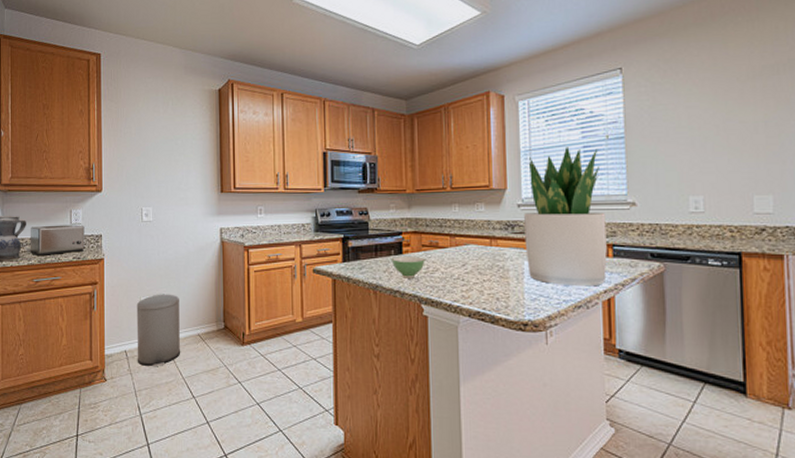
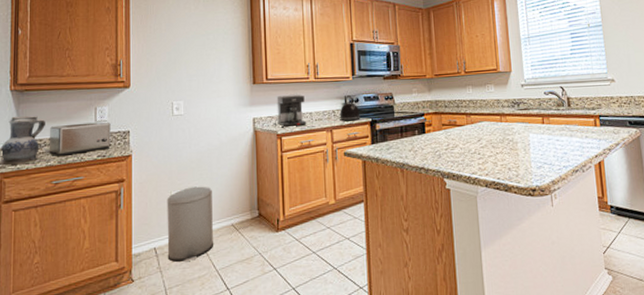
coffee maker: none [244,205,275,240] -> present [276,94,307,128]
kettle: none [309,209,332,236] -> present [339,95,361,122]
bowl: present [391,257,425,278] -> none [415,135,446,156]
planter: present [524,147,607,287] -> none [527,34,596,154]

